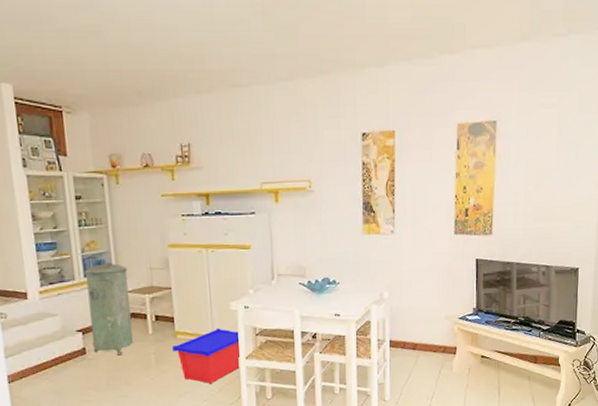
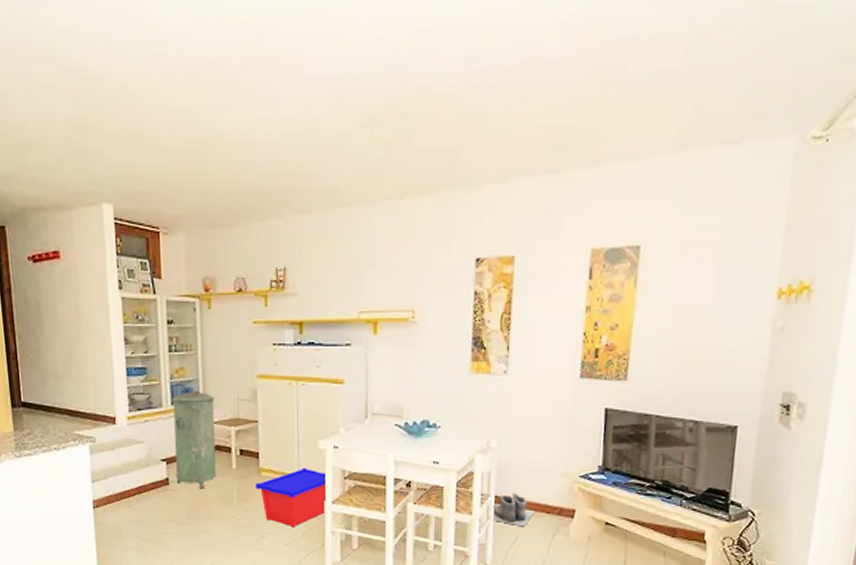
boots: none [387,337,423,366] -> present [491,493,534,527]

